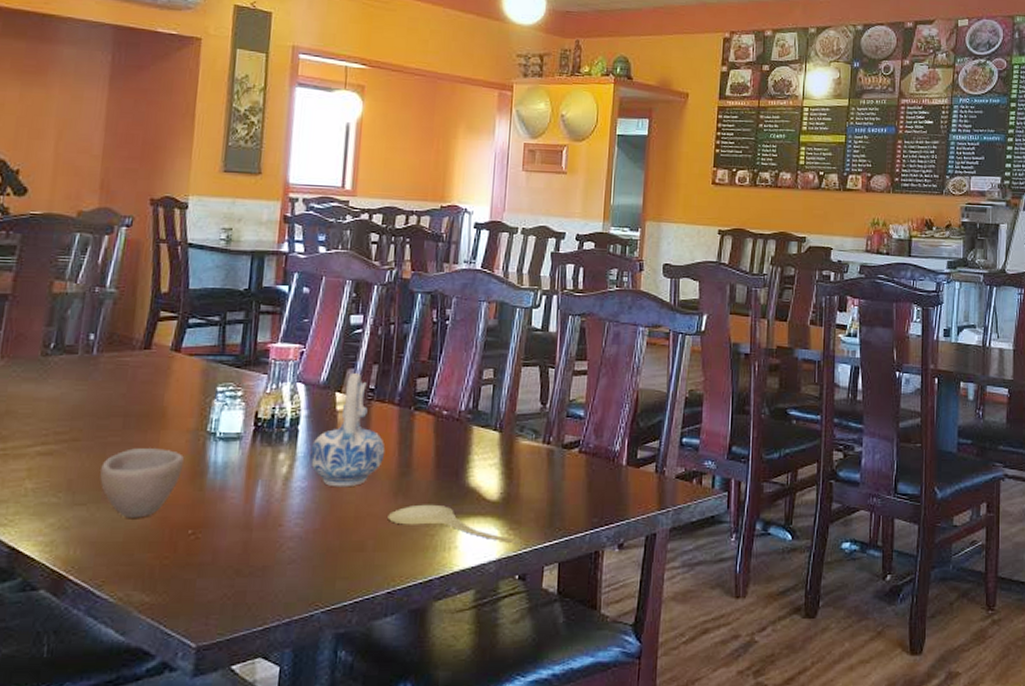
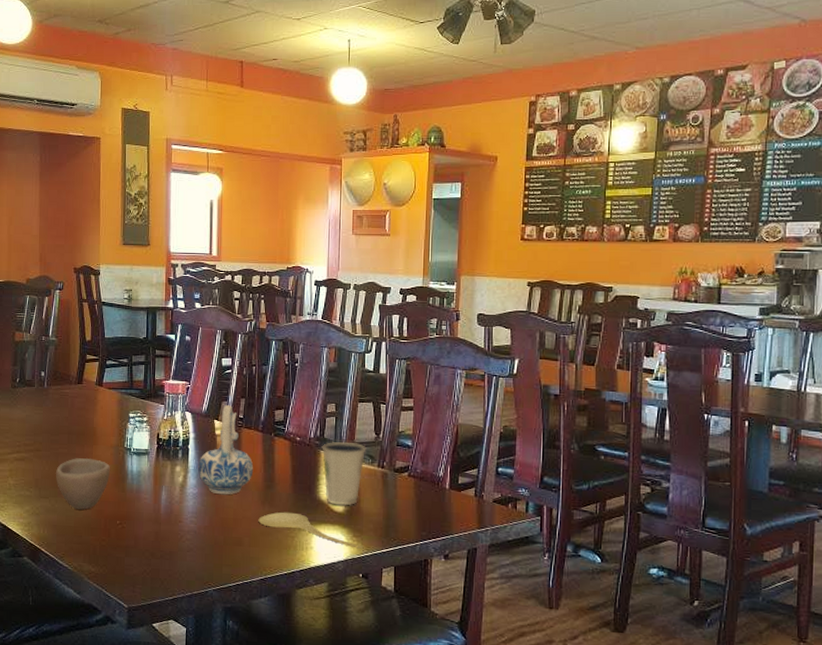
dixie cup: none [474,413,530,492] -> present [322,441,367,506]

